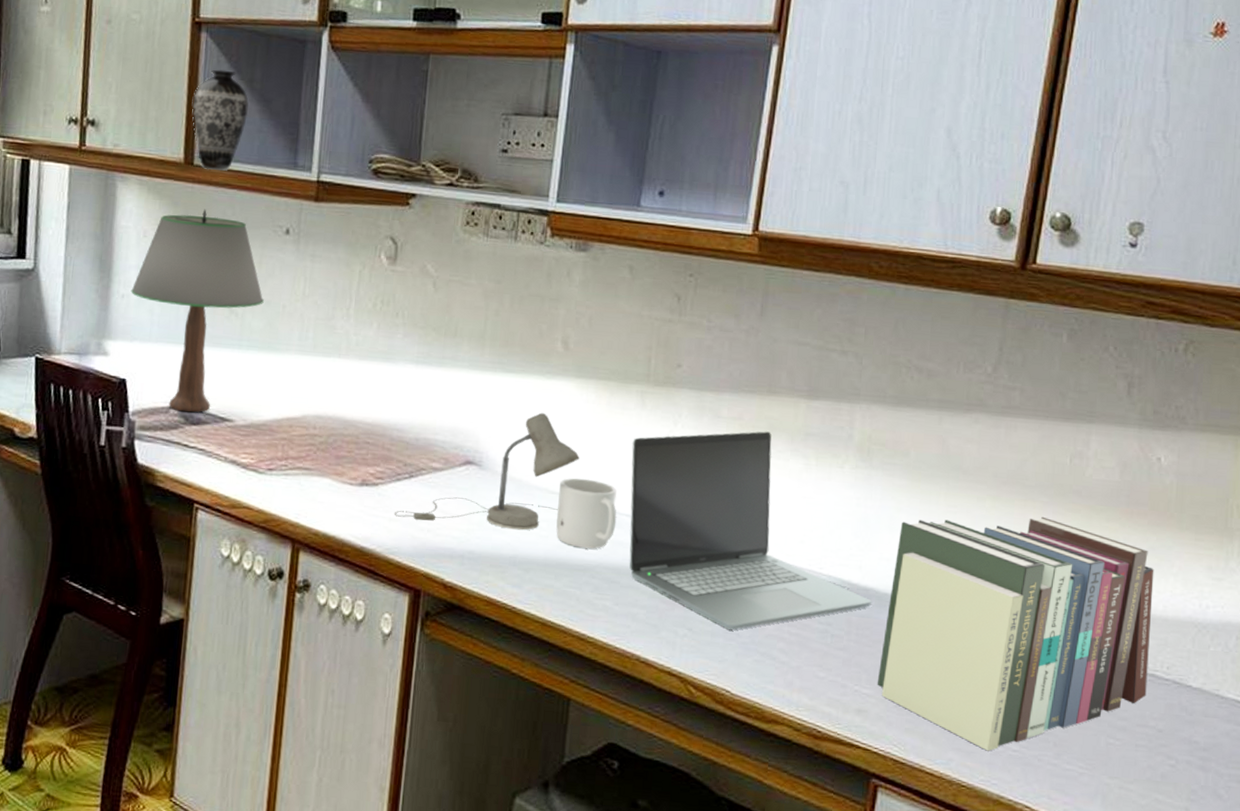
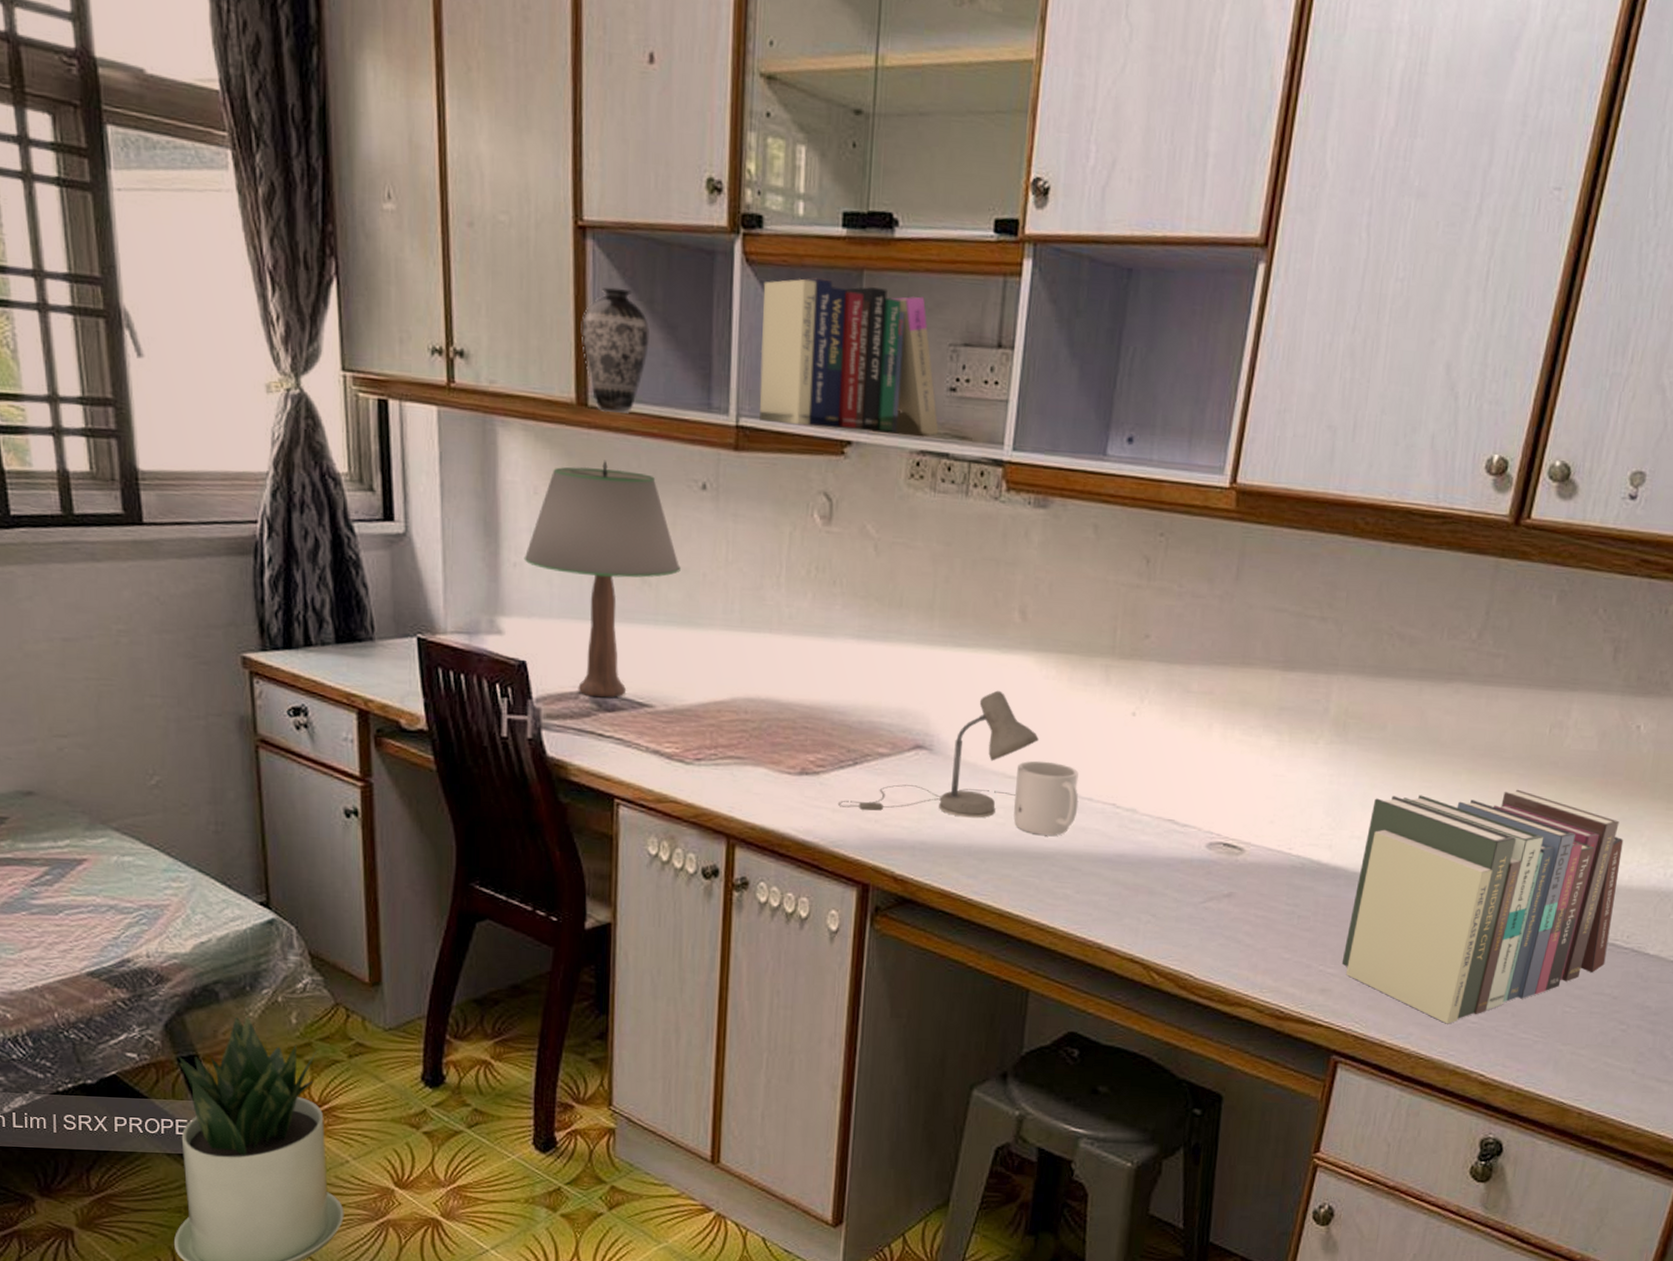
books: none [337,61,492,191] -> present [759,277,939,437]
laptop: present [629,431,873,630] -> none [1091,706,1341,914]

